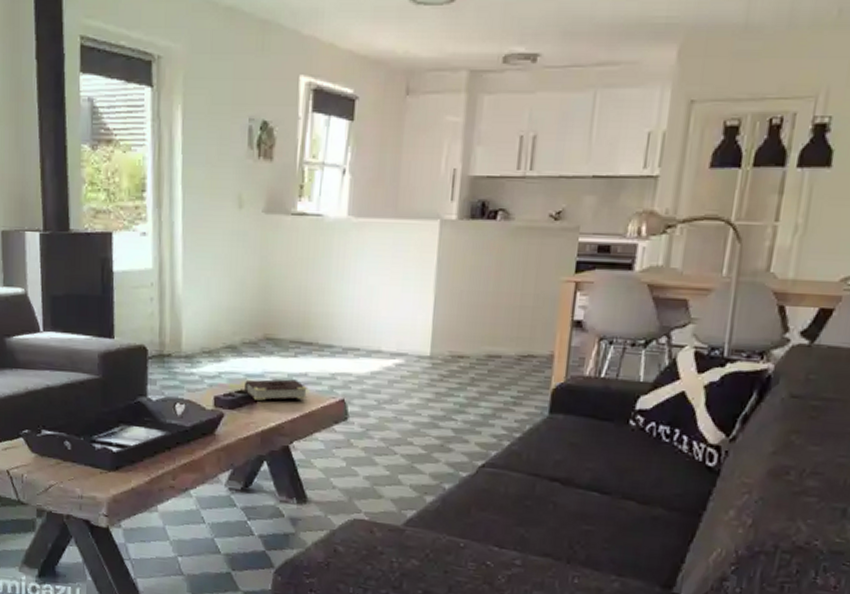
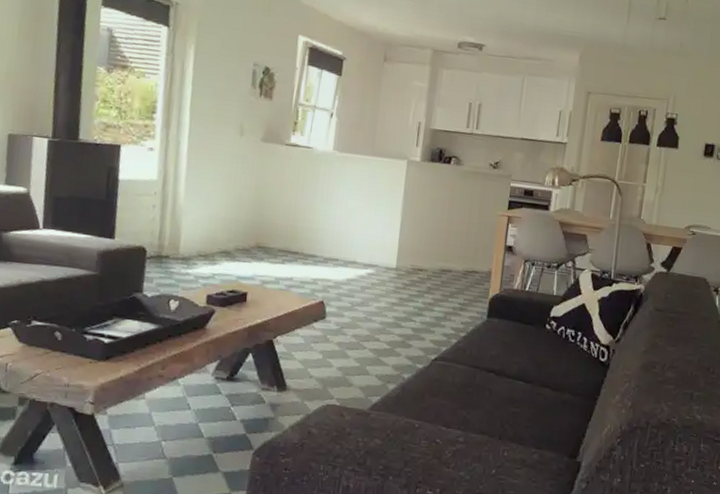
book: present [245,379,308,401] -> none [235,281,292,300]

